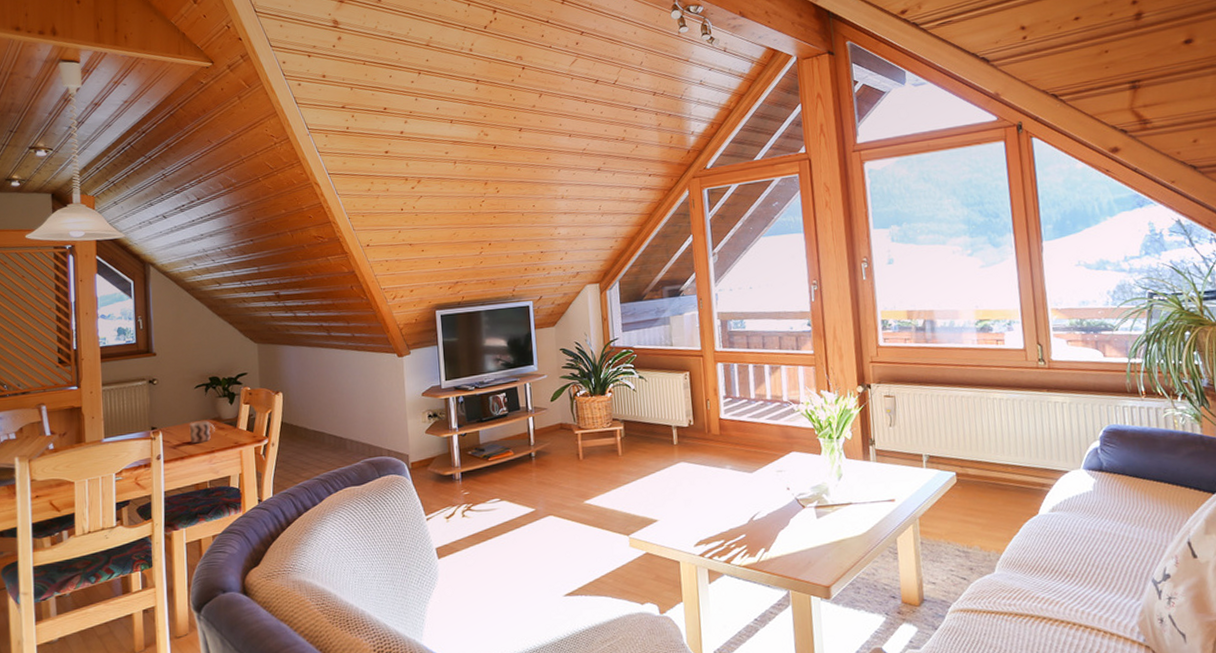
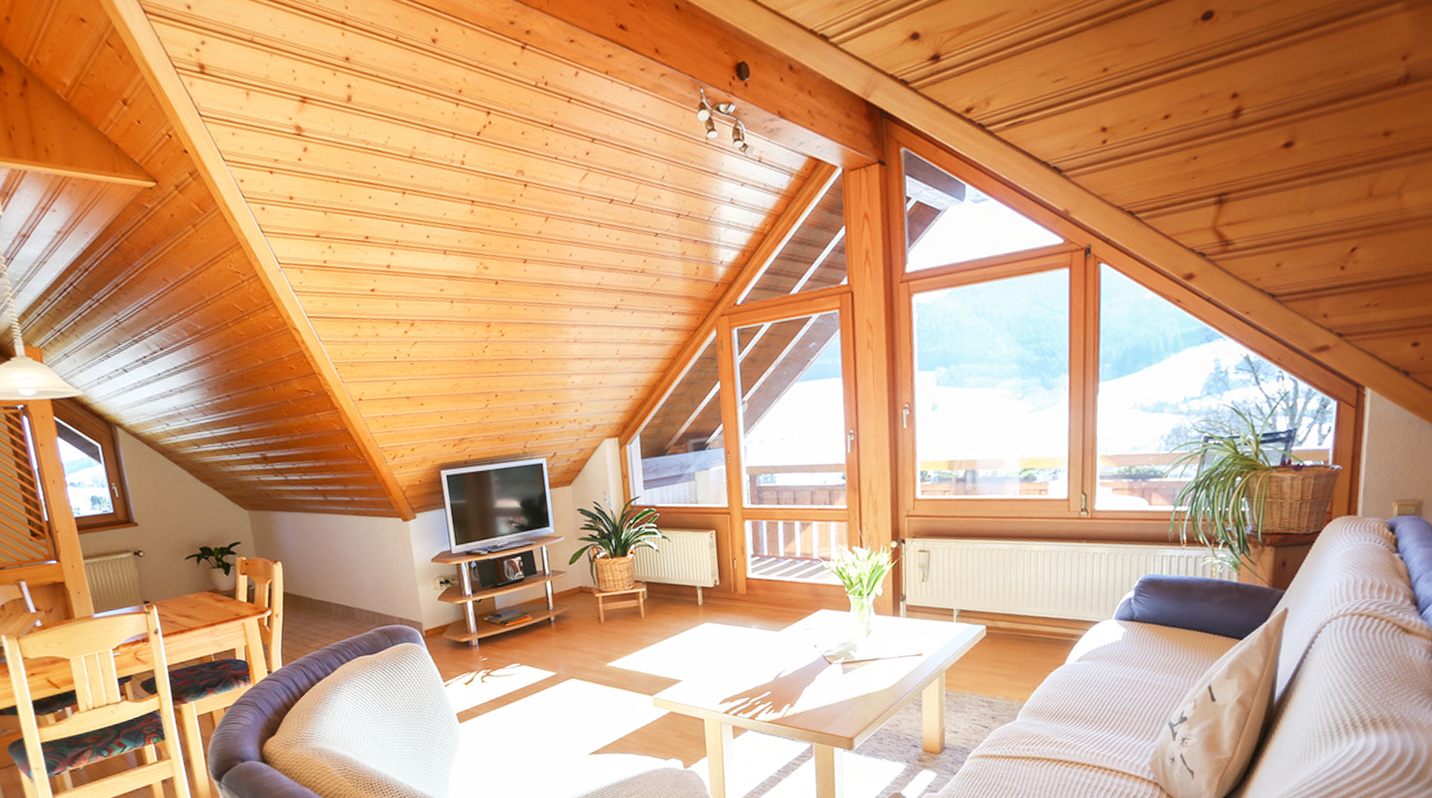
cup: present [189,420,215,443] -> none [184,593,214,616]

